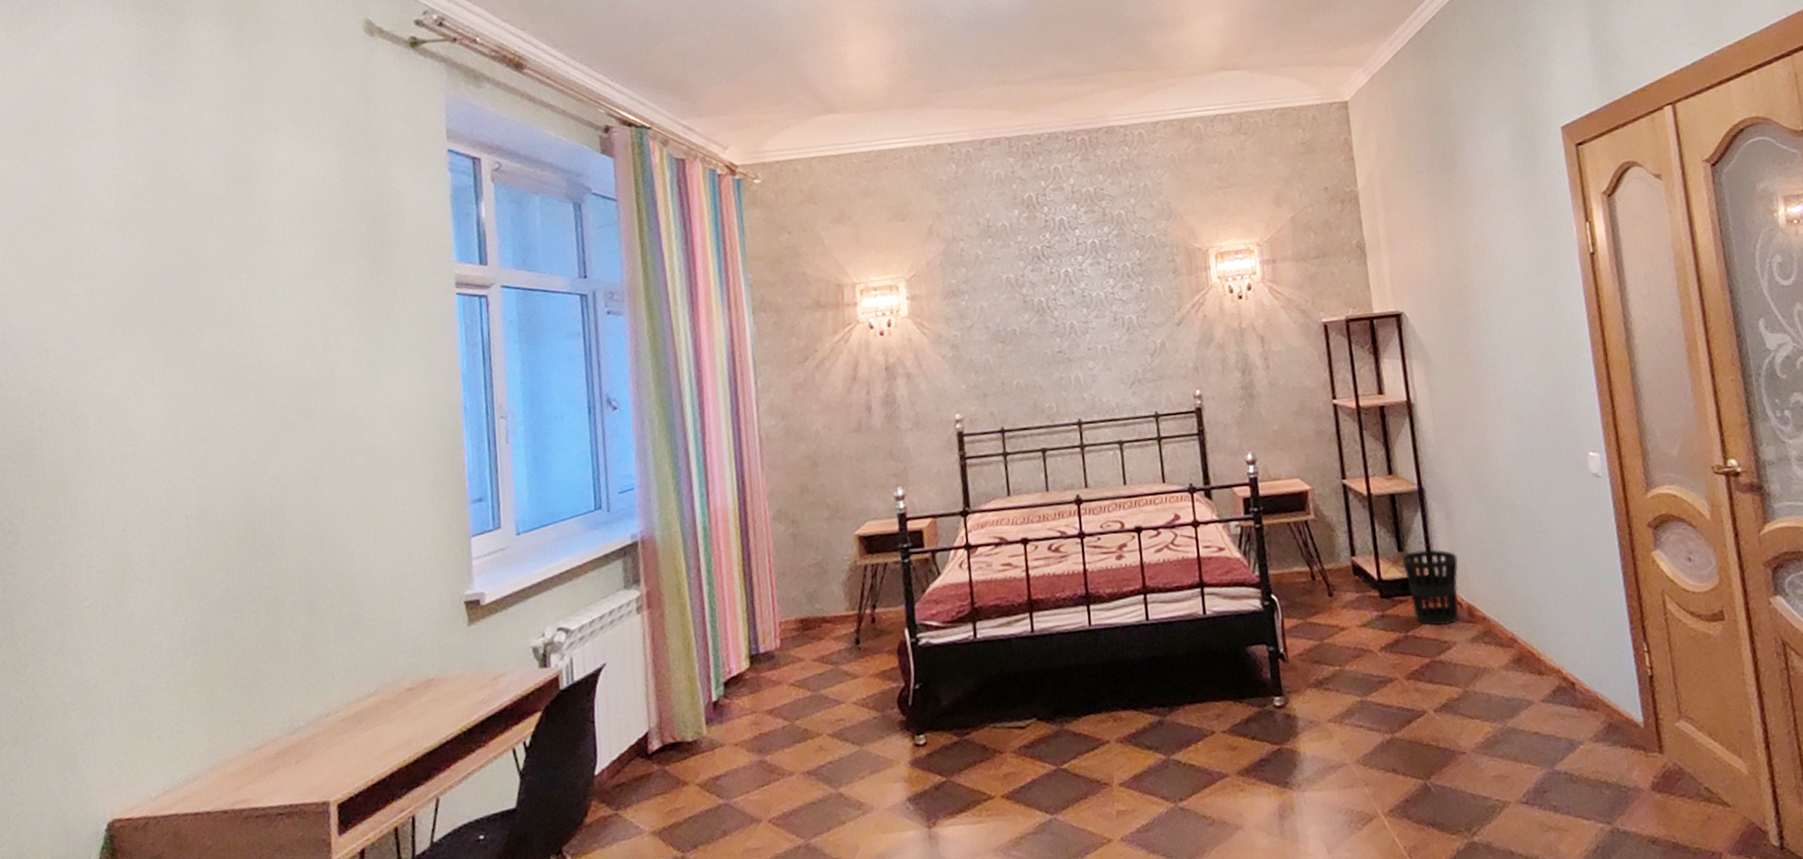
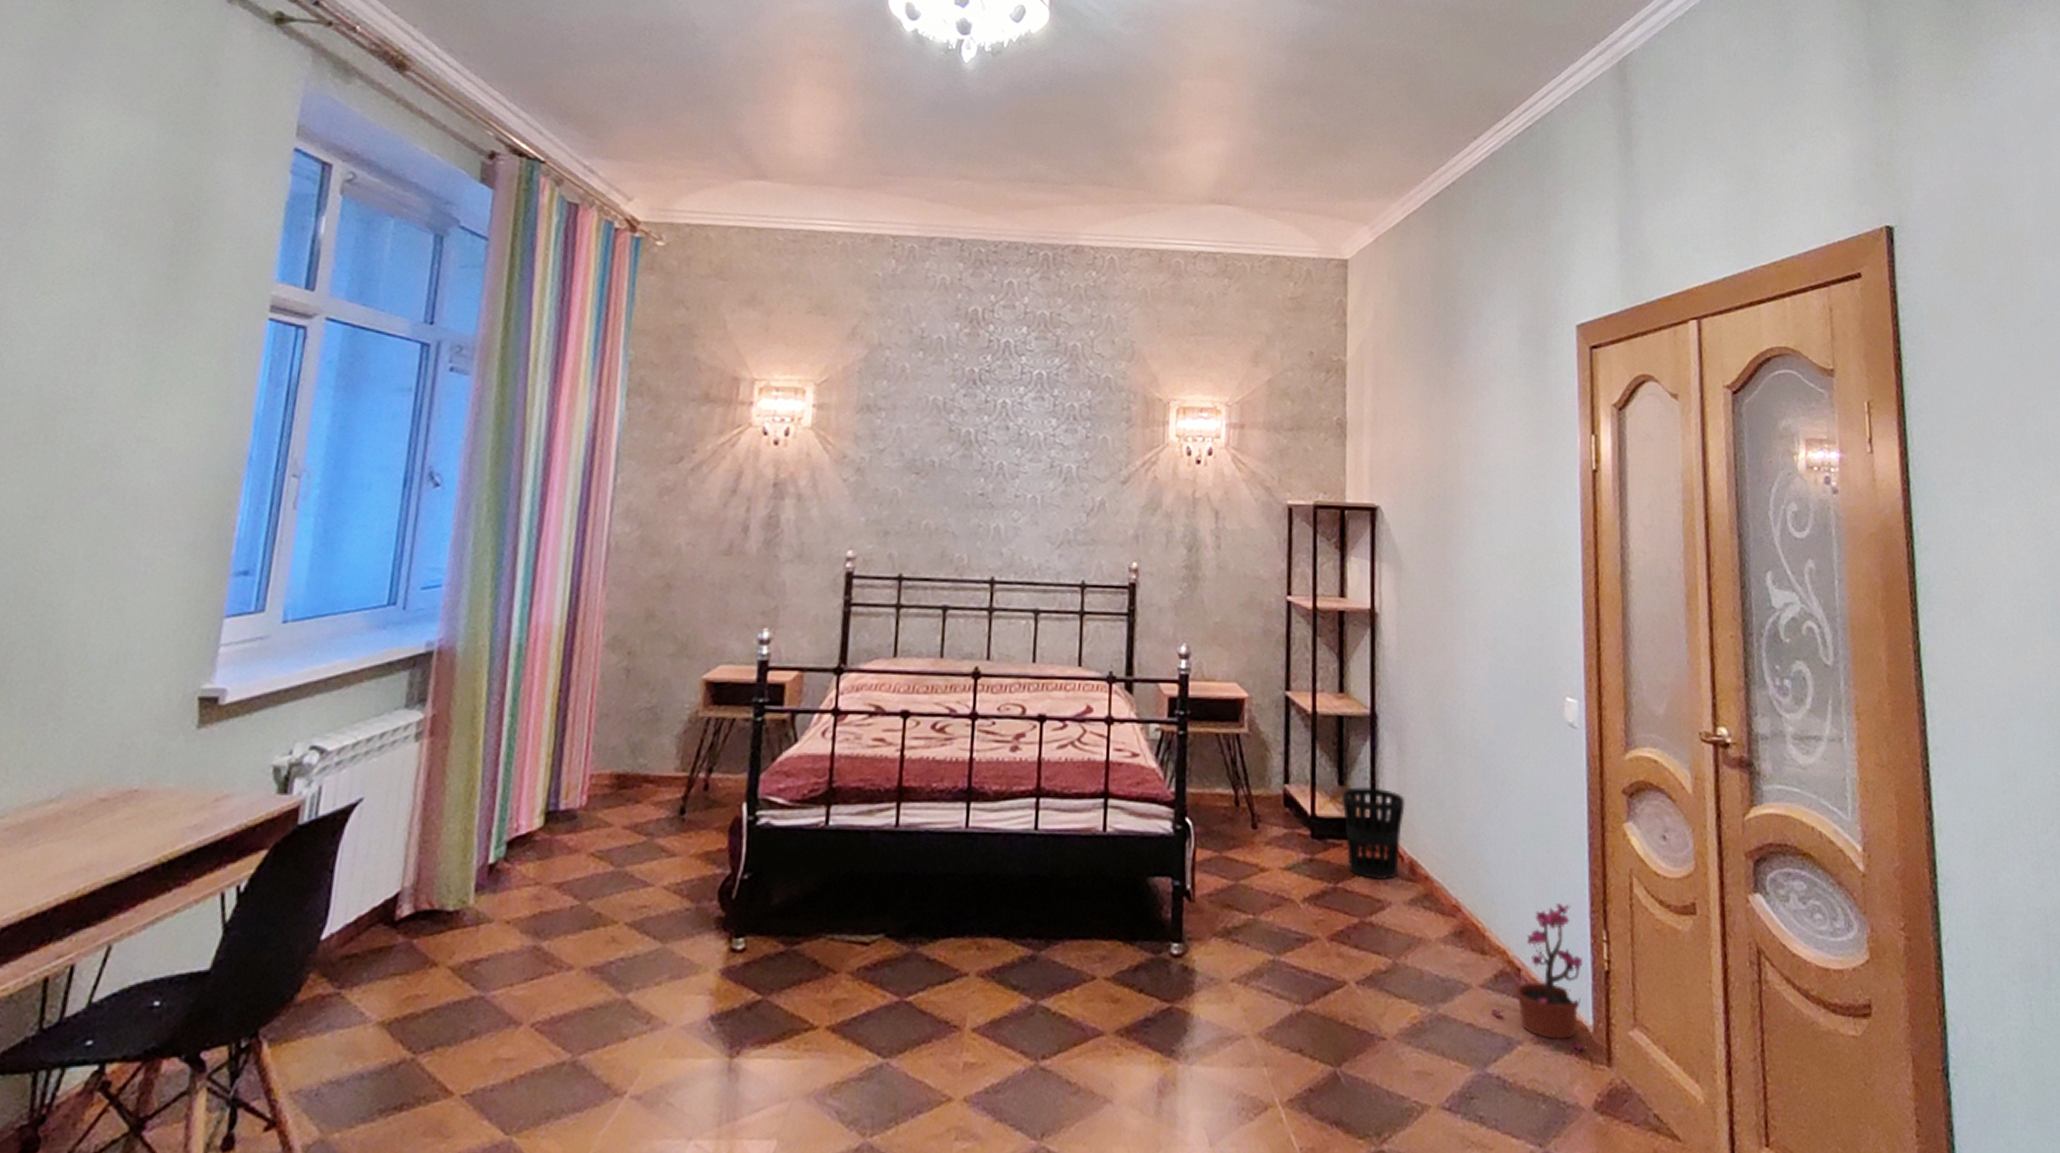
potted plant: none [1553,625,1637,744] -> present [1491,903,1584,1051]

